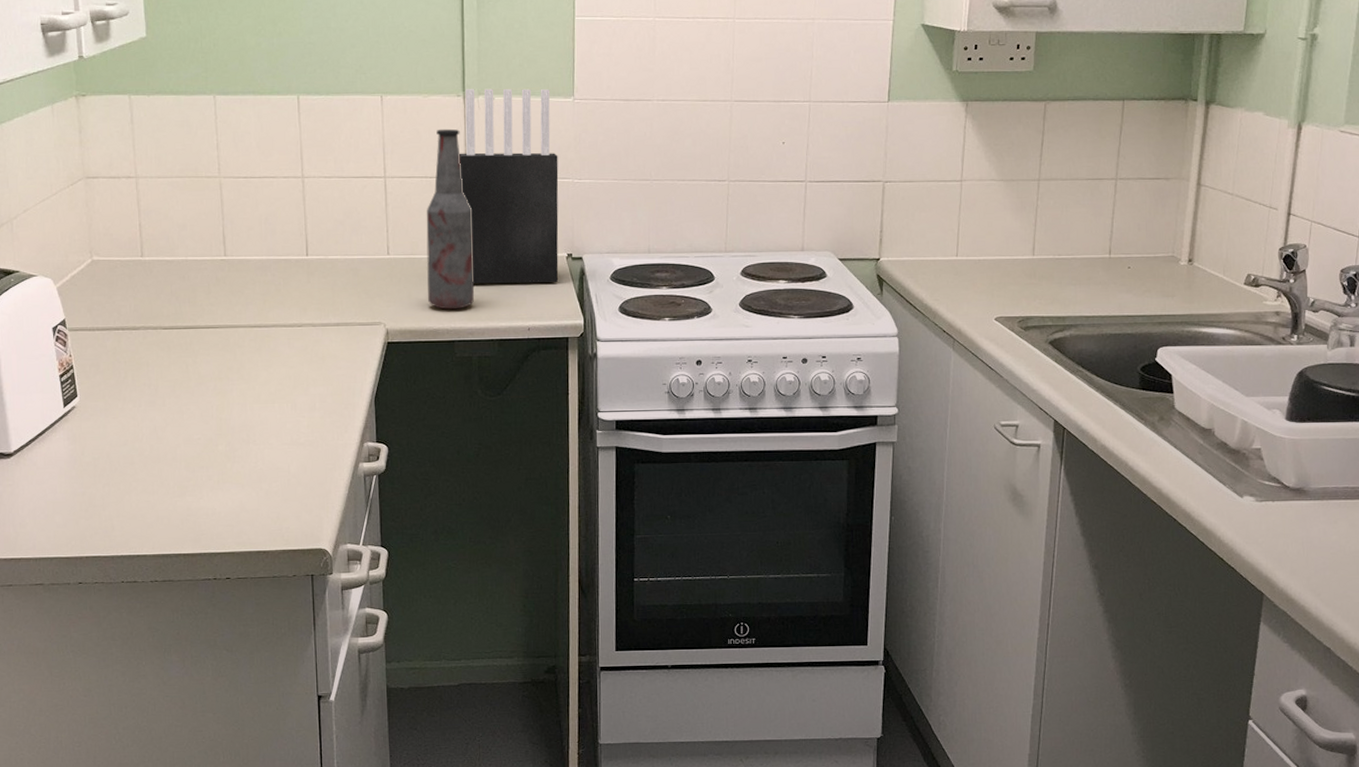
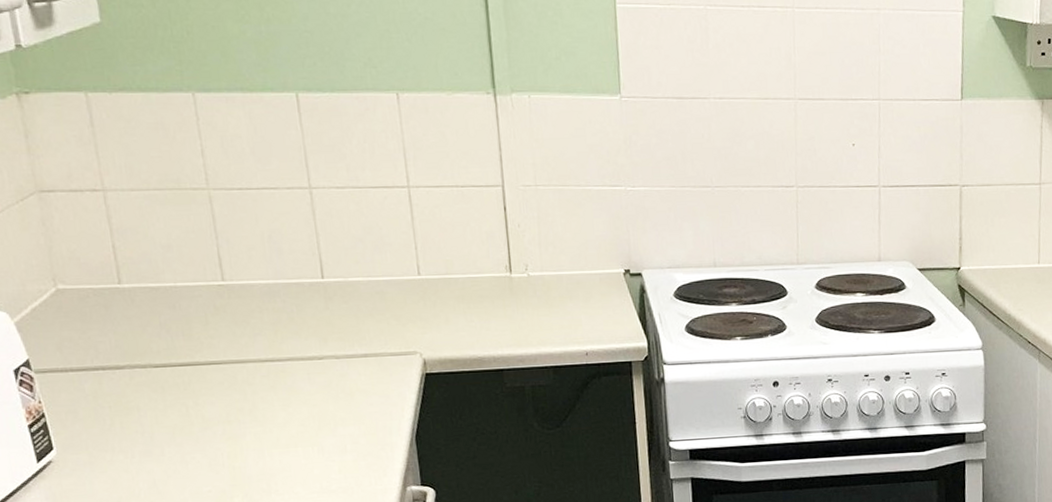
bottle: present [426,128,474,310] -> none [460,131,522,335]
knife block: present [459,88,559,284] -> none [494,85,616,306]

